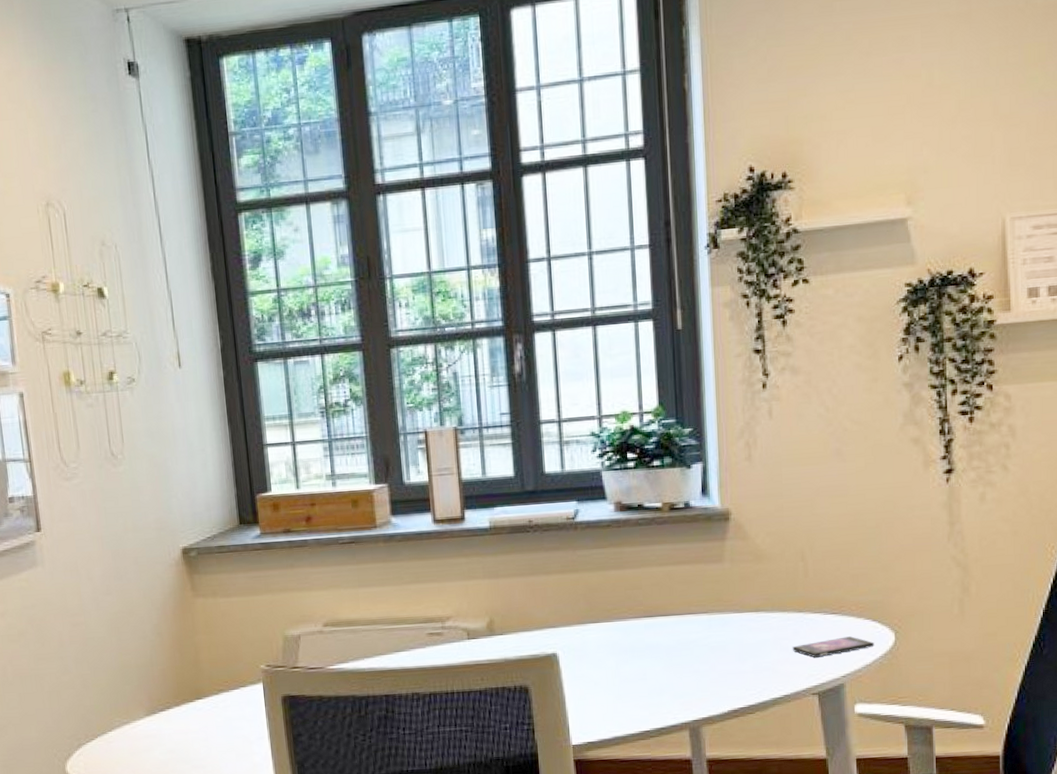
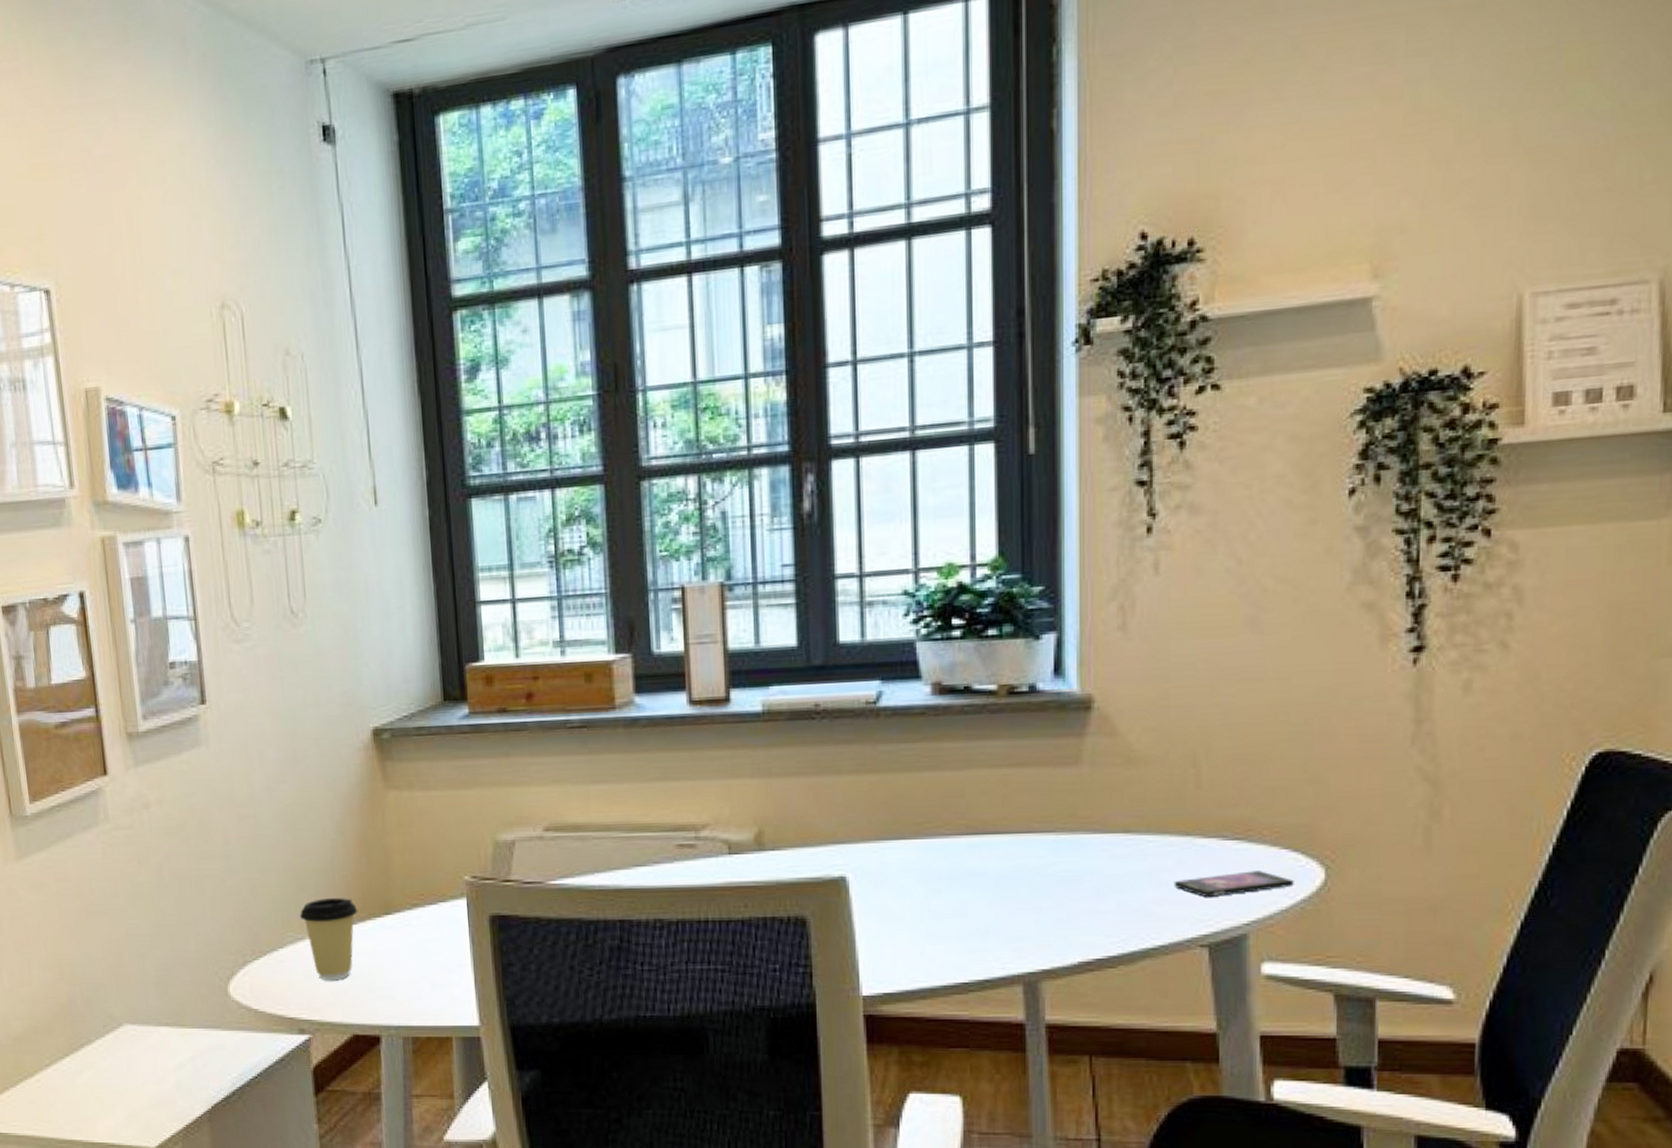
coffee cup: none [125,687,174,756] -> present [299,898,358,981]

